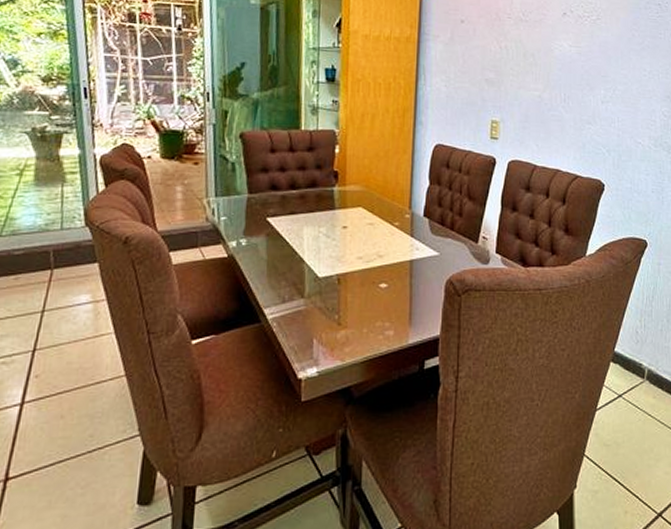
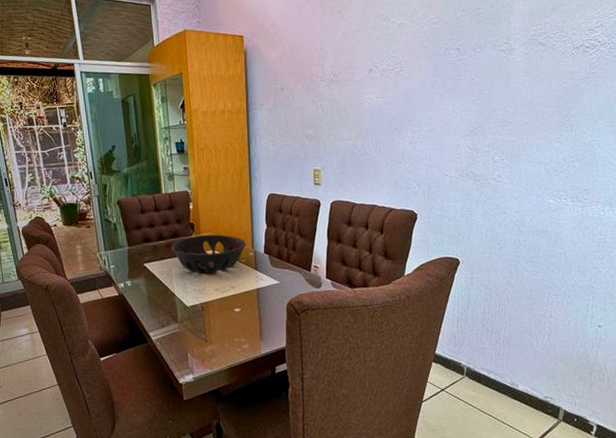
decorative bowl: none [305,186,403,237] -> present [171,234,247,274]

